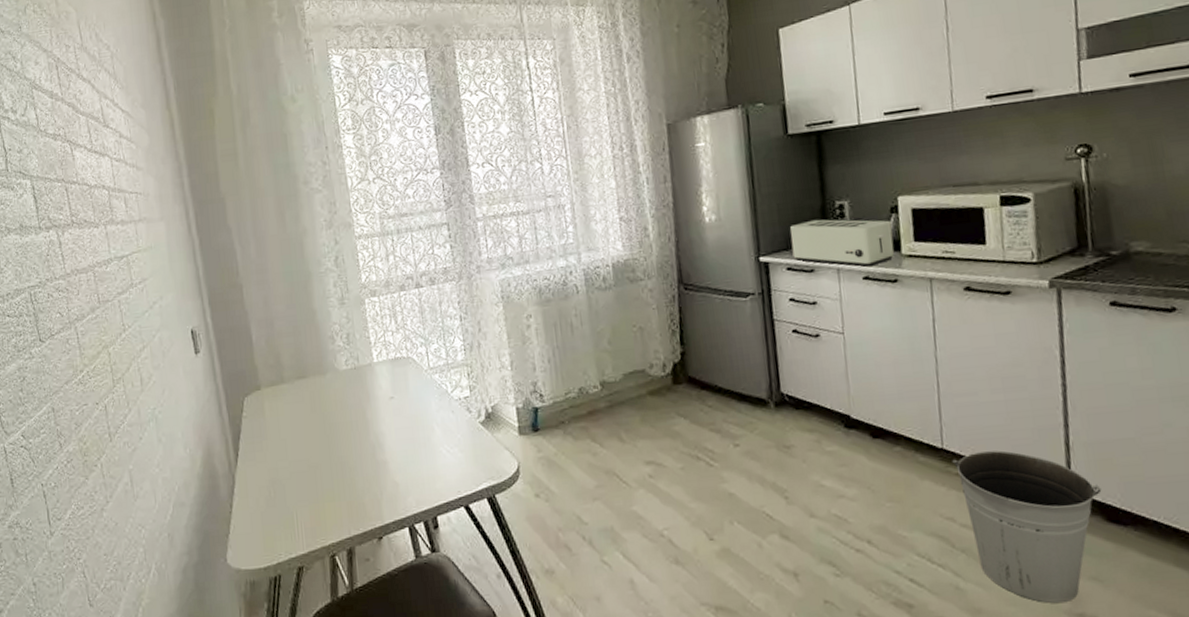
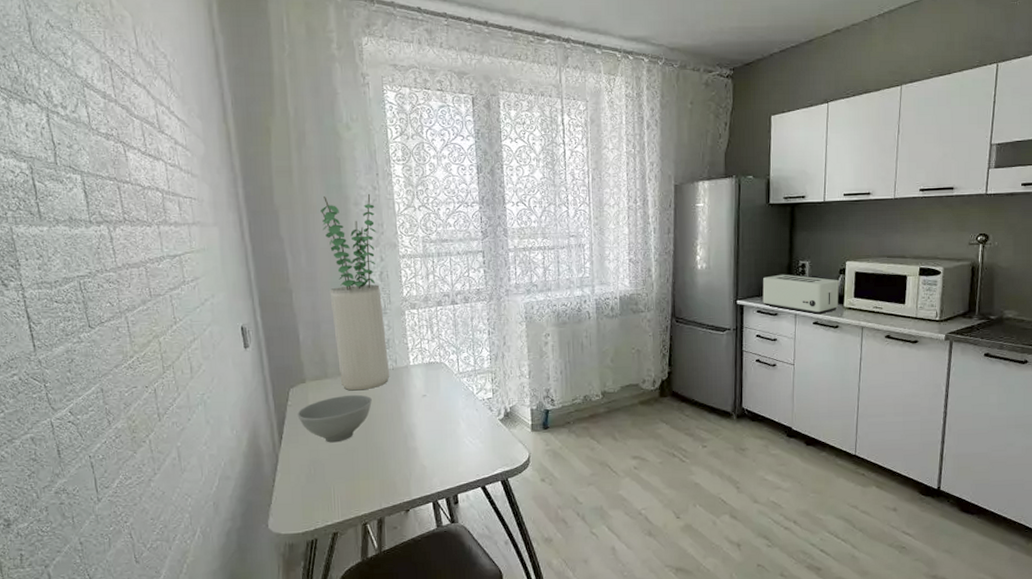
bowl: none [253,400,334,459] -> present [297,394,372,443]
vase: none [268,169,352,397] -> present [320,193,390,391]
bucket: present [952,450,1102,604] -> none [861,458,960,568]

